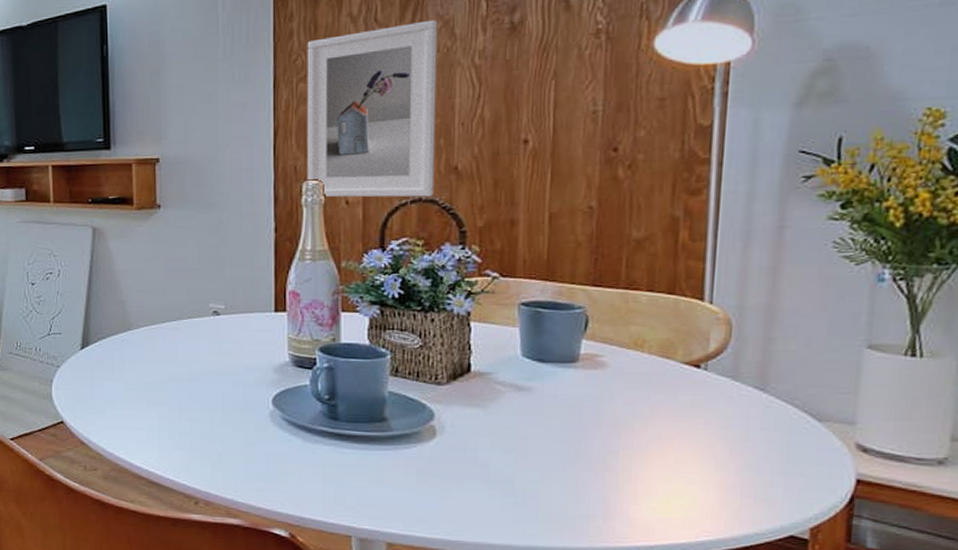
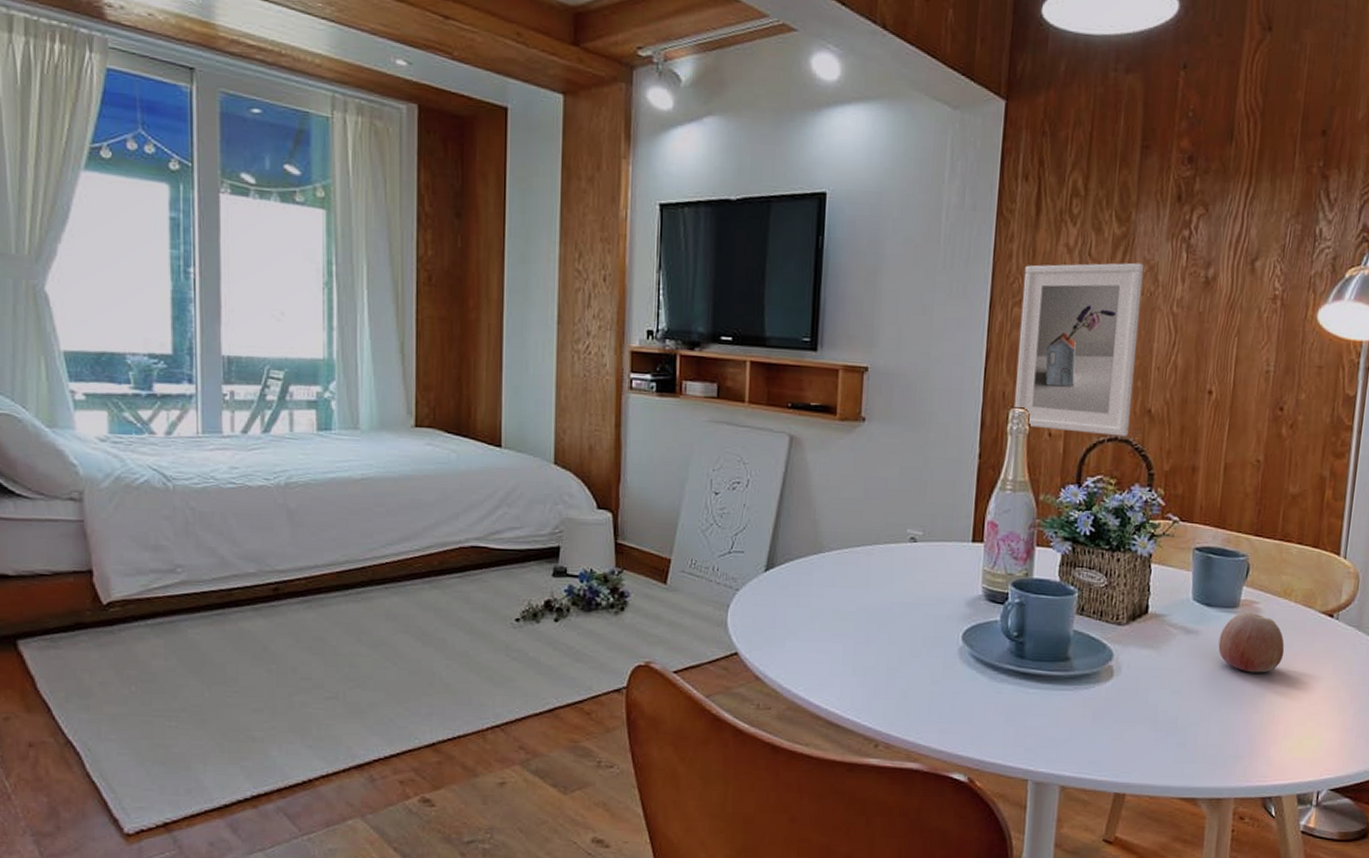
apple: none [556,365,640,430] -> present [1218,611,1285,673]

